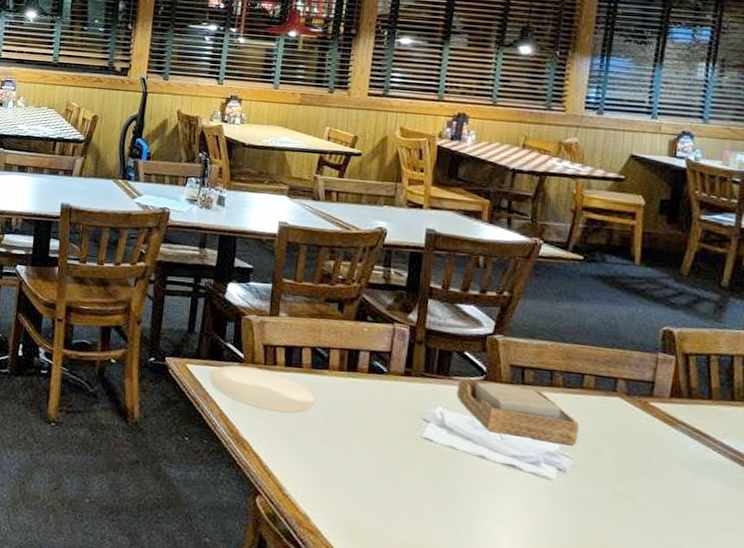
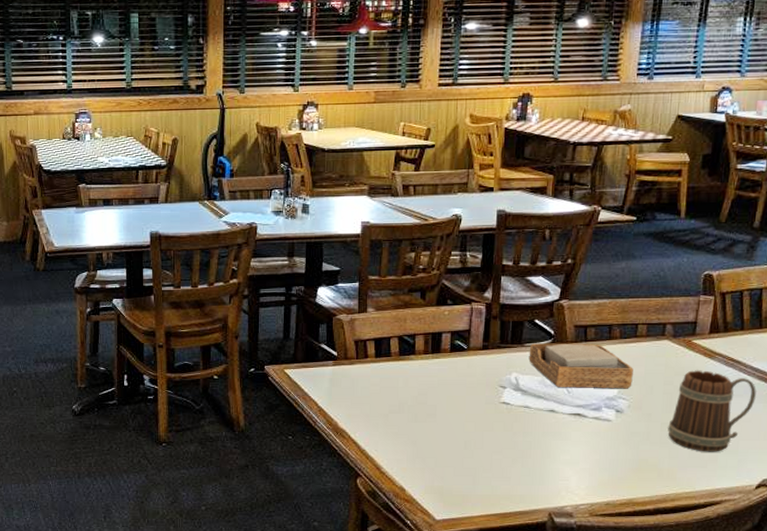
plate: present [208,365,316,413] -> none [306,363,405,400]
beer mug: none [620,436,729,538] -> present [668,370,756,452]

